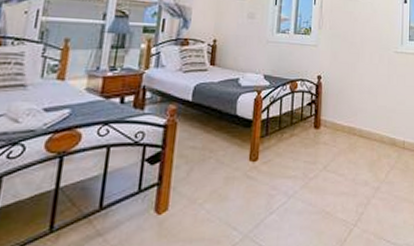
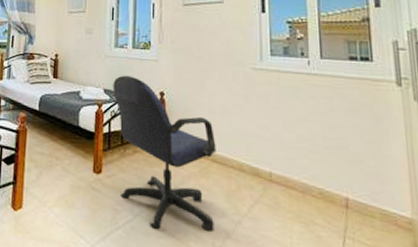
office chair: none [273,60,363,207] -> present [113,75,216,231]

